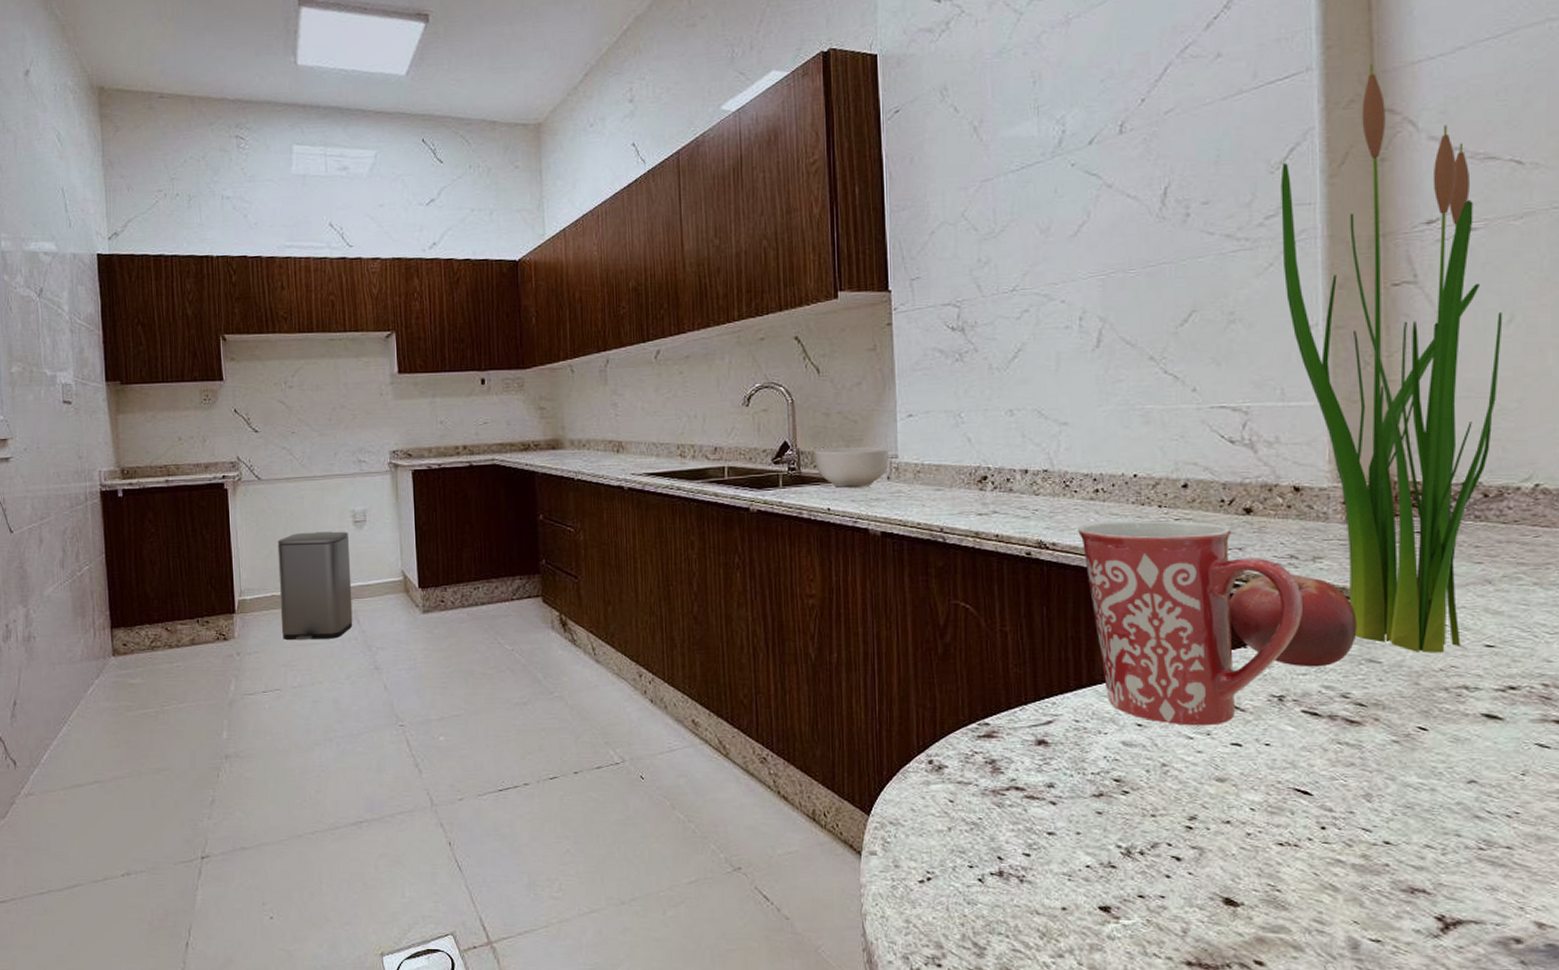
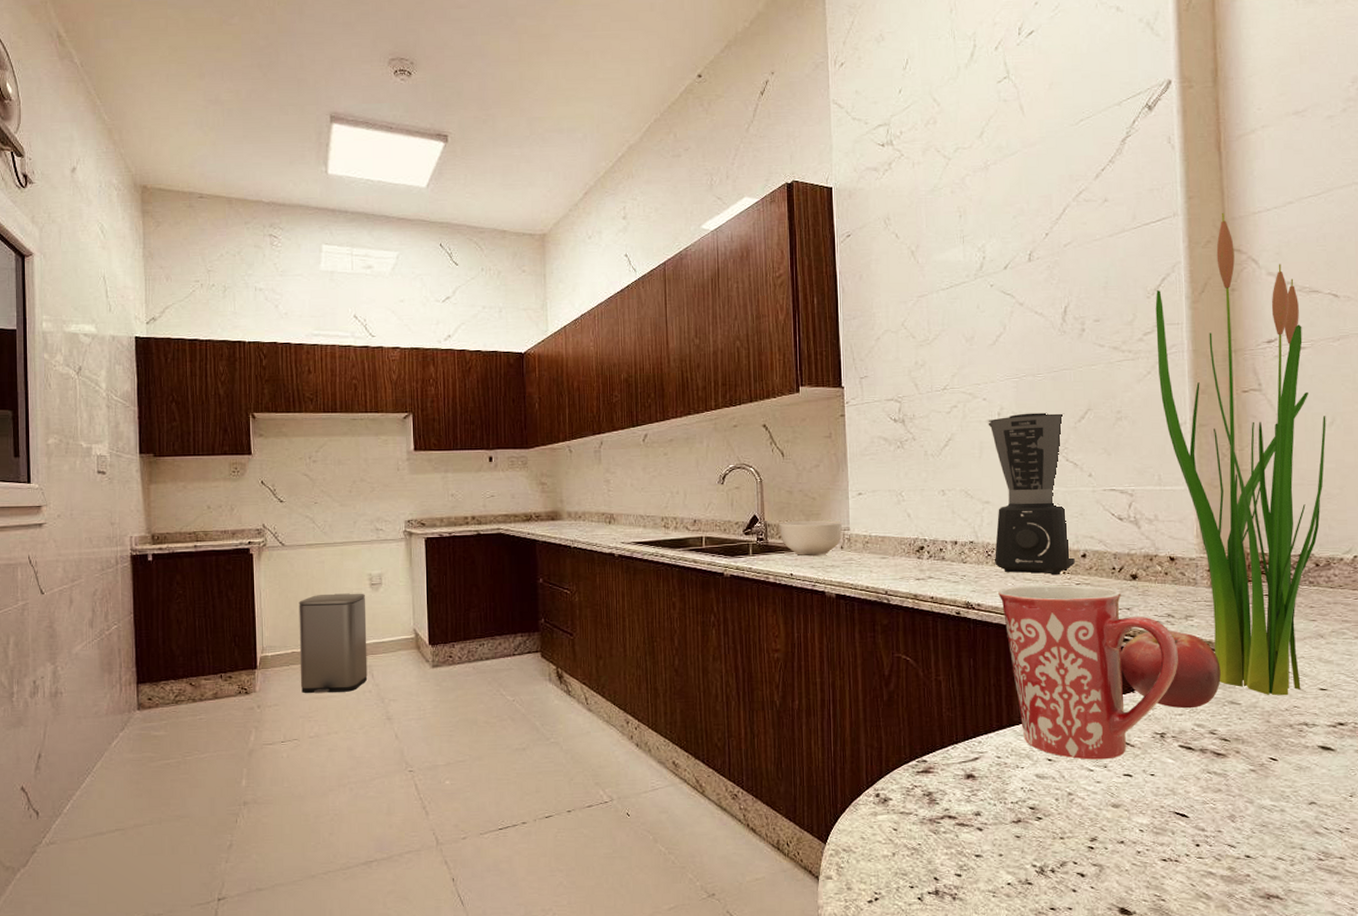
blender: none [1067,315,1174,510] -> present [988,412,1075,576]

